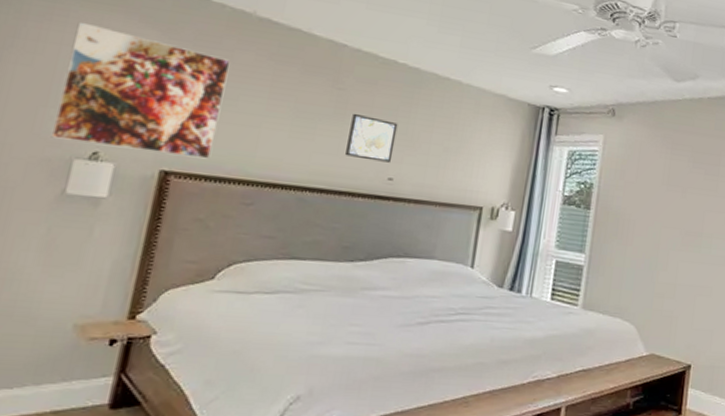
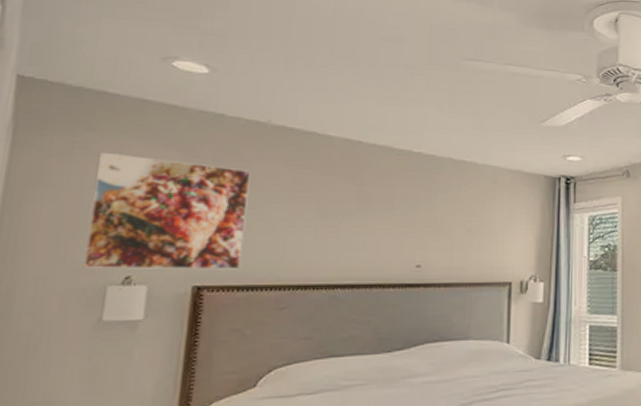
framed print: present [345,113,398,163] -> none [372,206,420,250]

